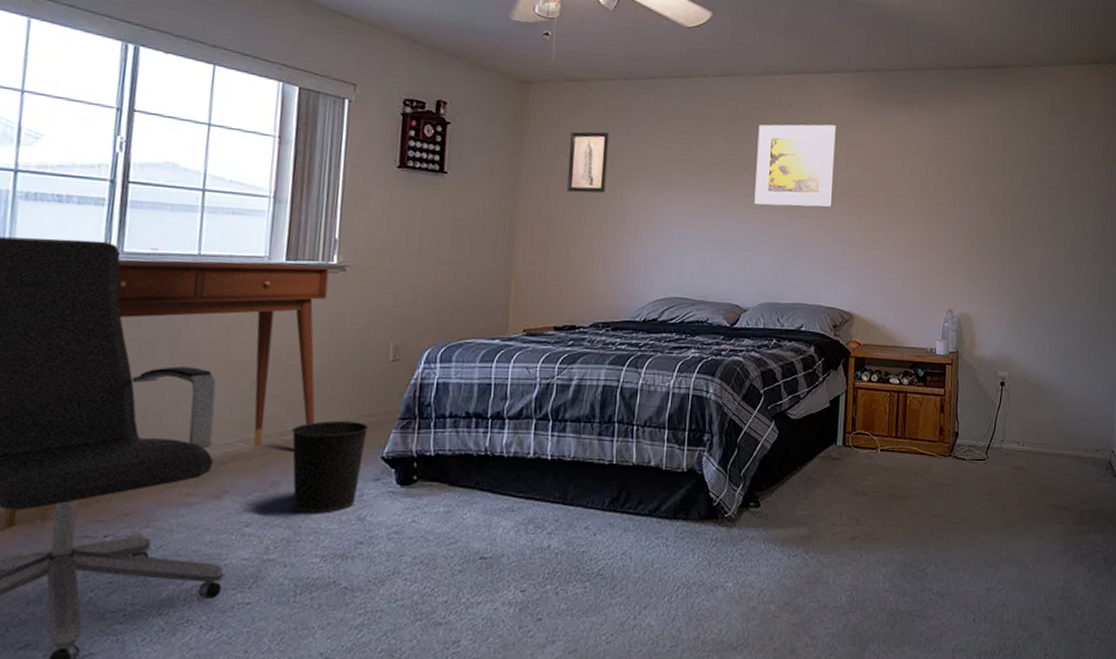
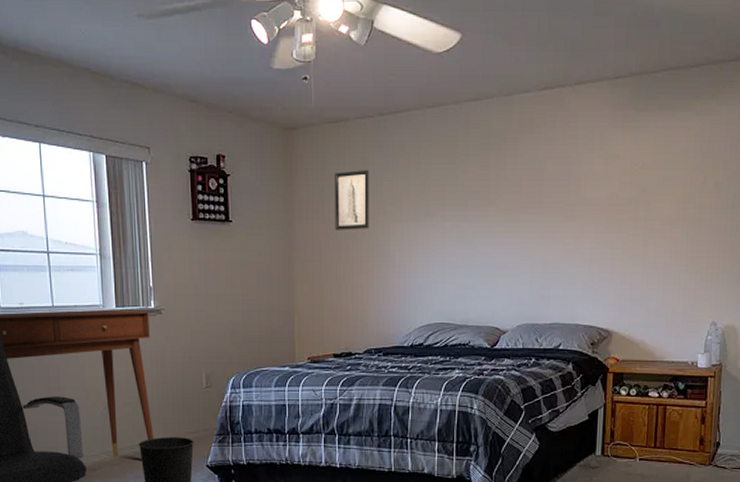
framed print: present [754,124,836,207] -> none [510,140,592,229]

